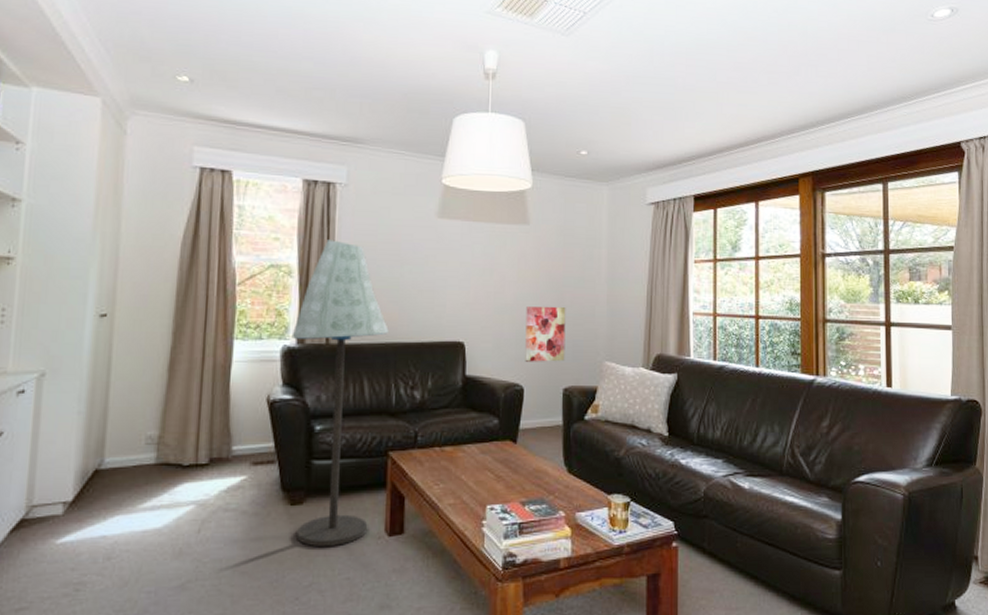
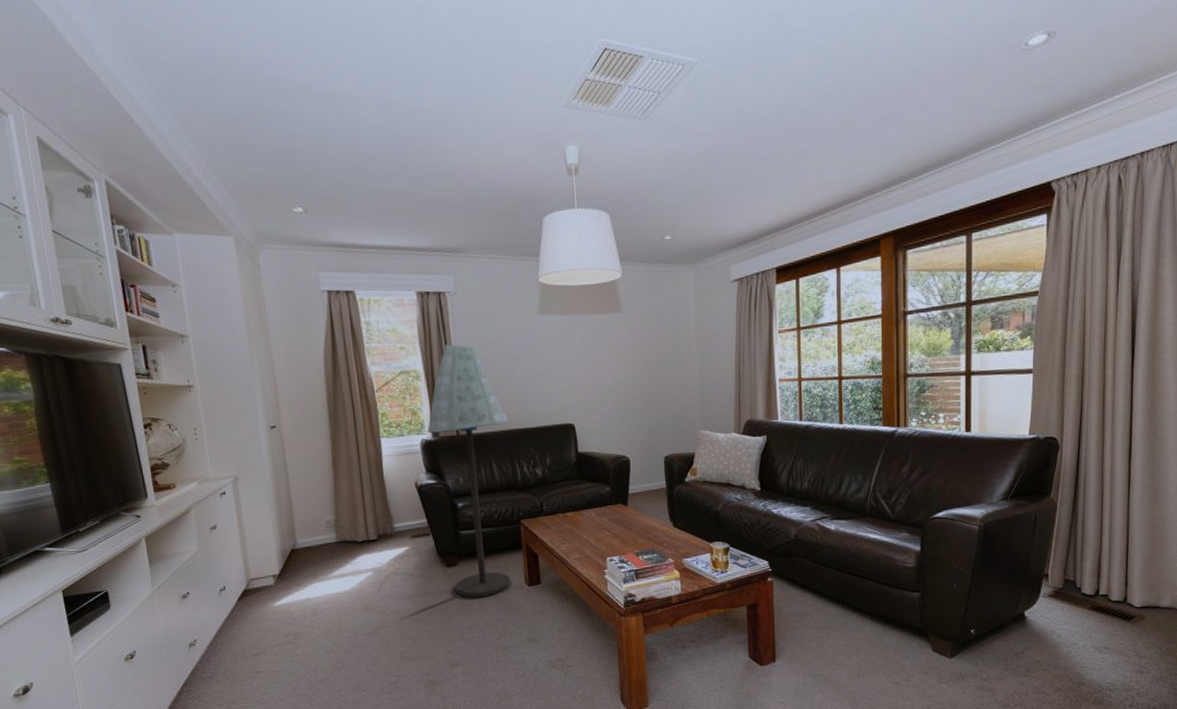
wall art: present [525,306,566,362] -> none [626,384,664,436]

